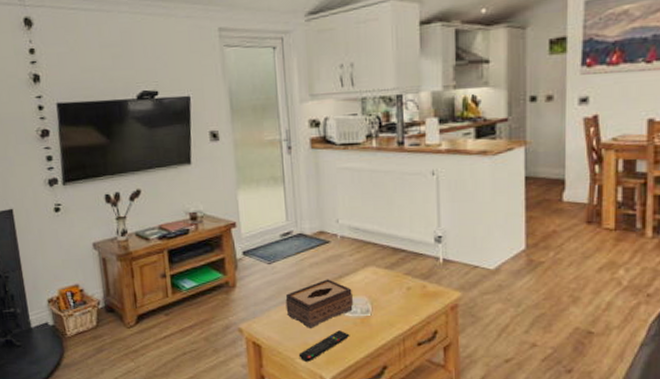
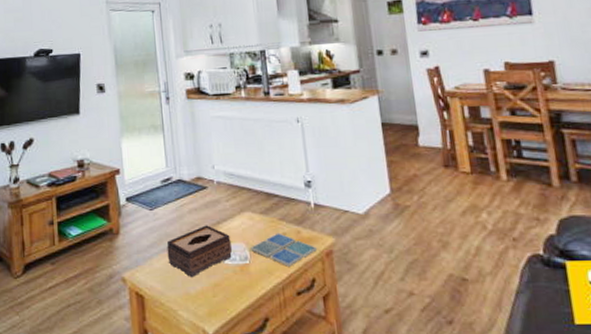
remote control: present [298,330,350,362] -> none [181,279,231,314]
drink coaster: none [373,287,441,319] -> present [250,233,317,267]

